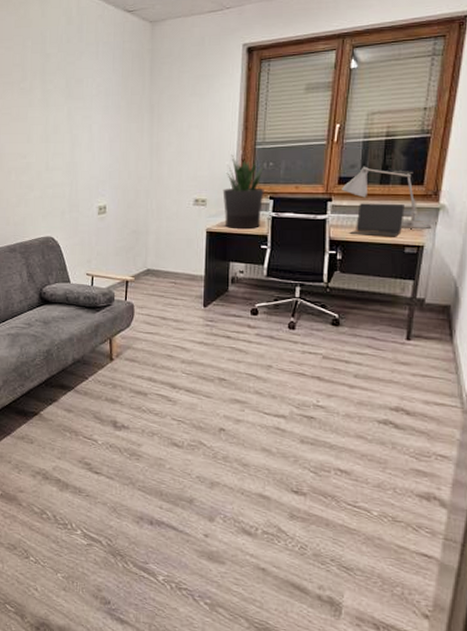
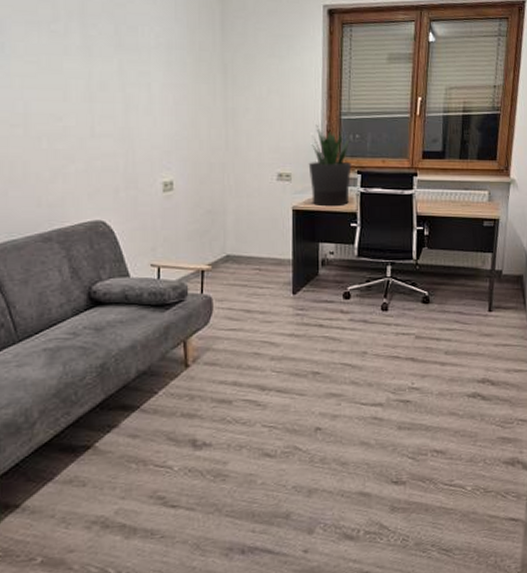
desk lamp: present [342,166,431,230] -> none [426,140,504,204]
laptop: present [350,203,404,237] -> none [435,178,482,211]

